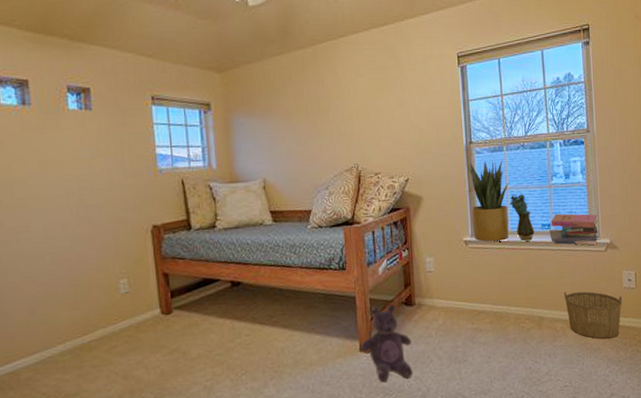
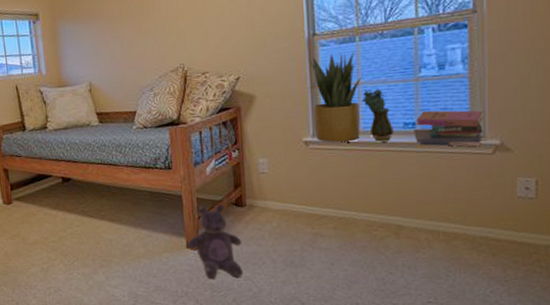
basket: present [564,291,622,339] -> none [431,198,514,255]

